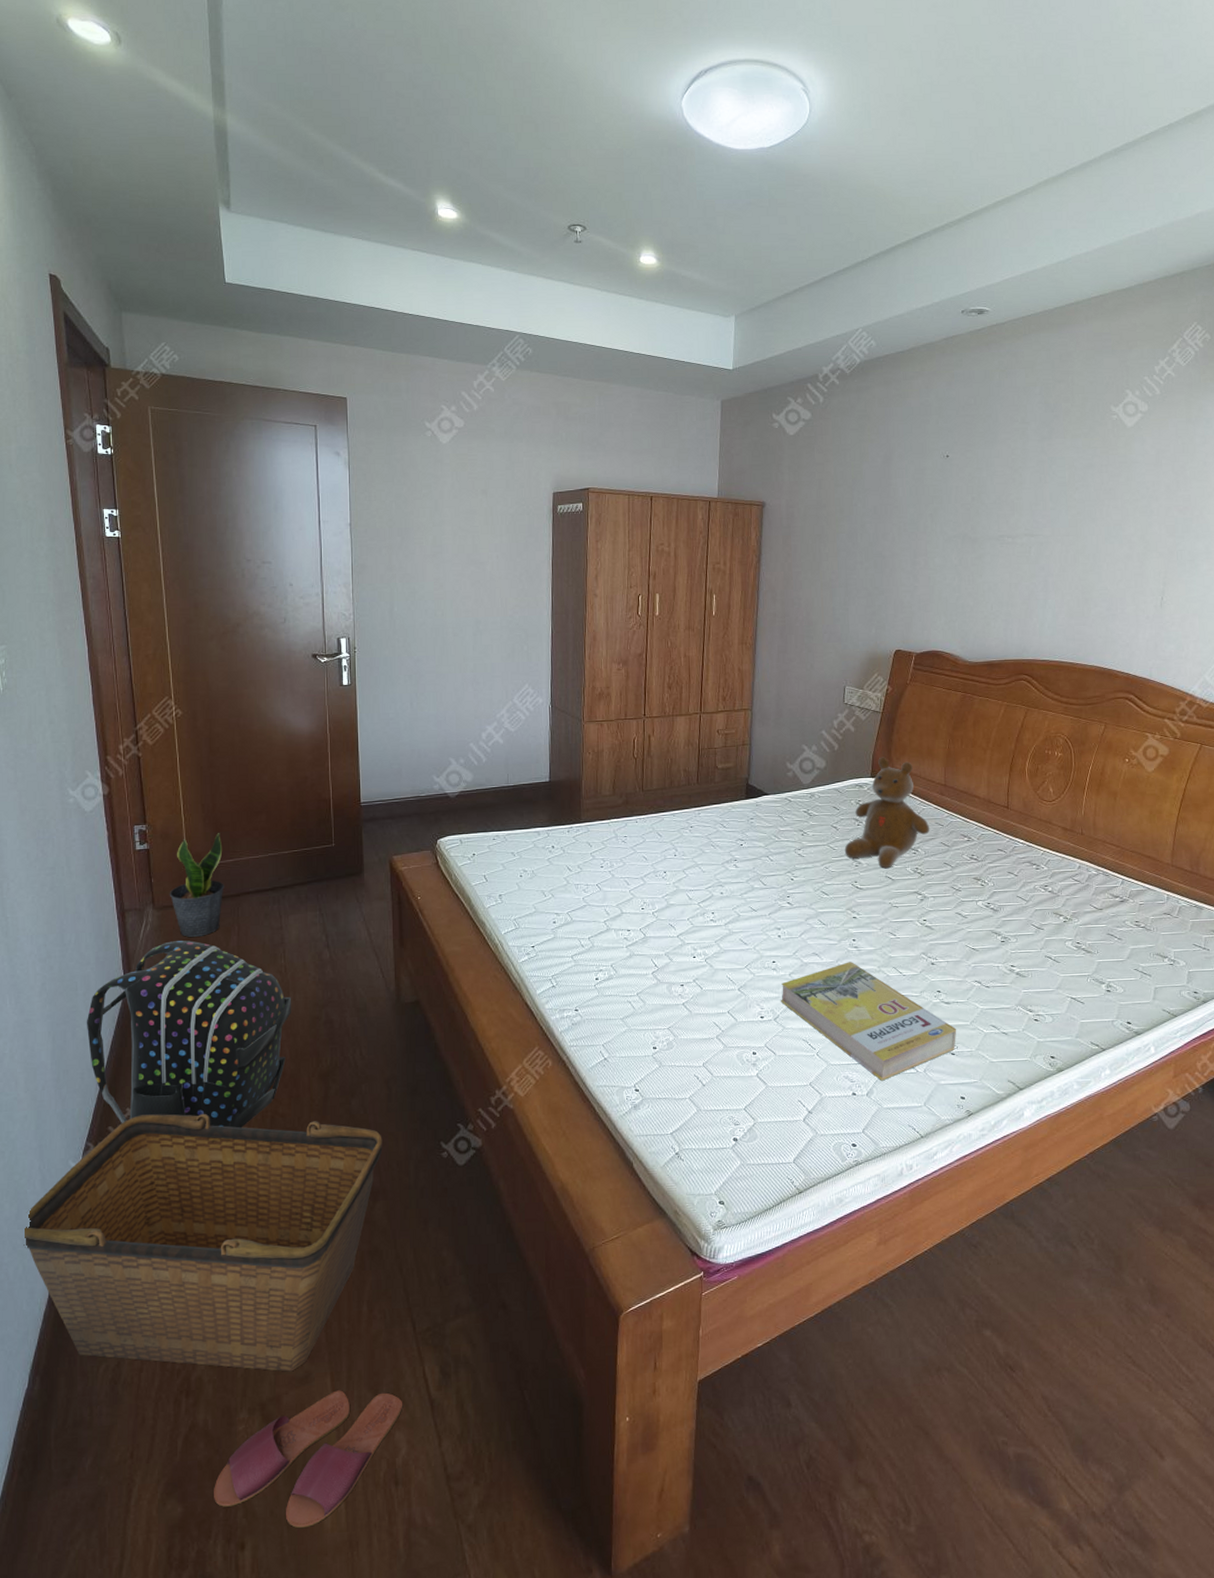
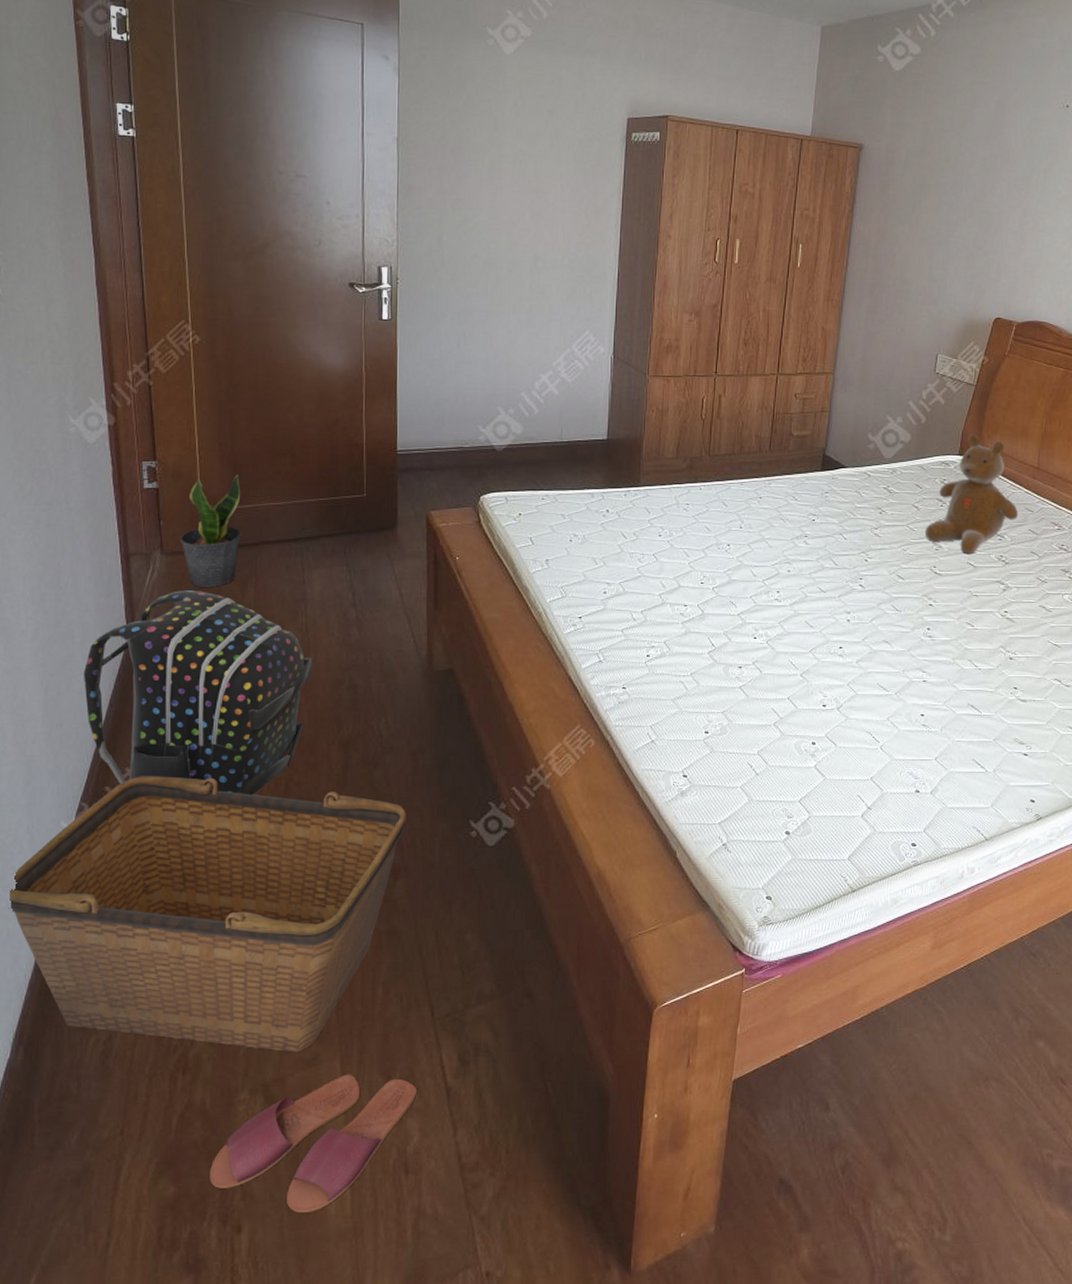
book: present [780,962,957,1081] -> none [845,652,1032,779]

